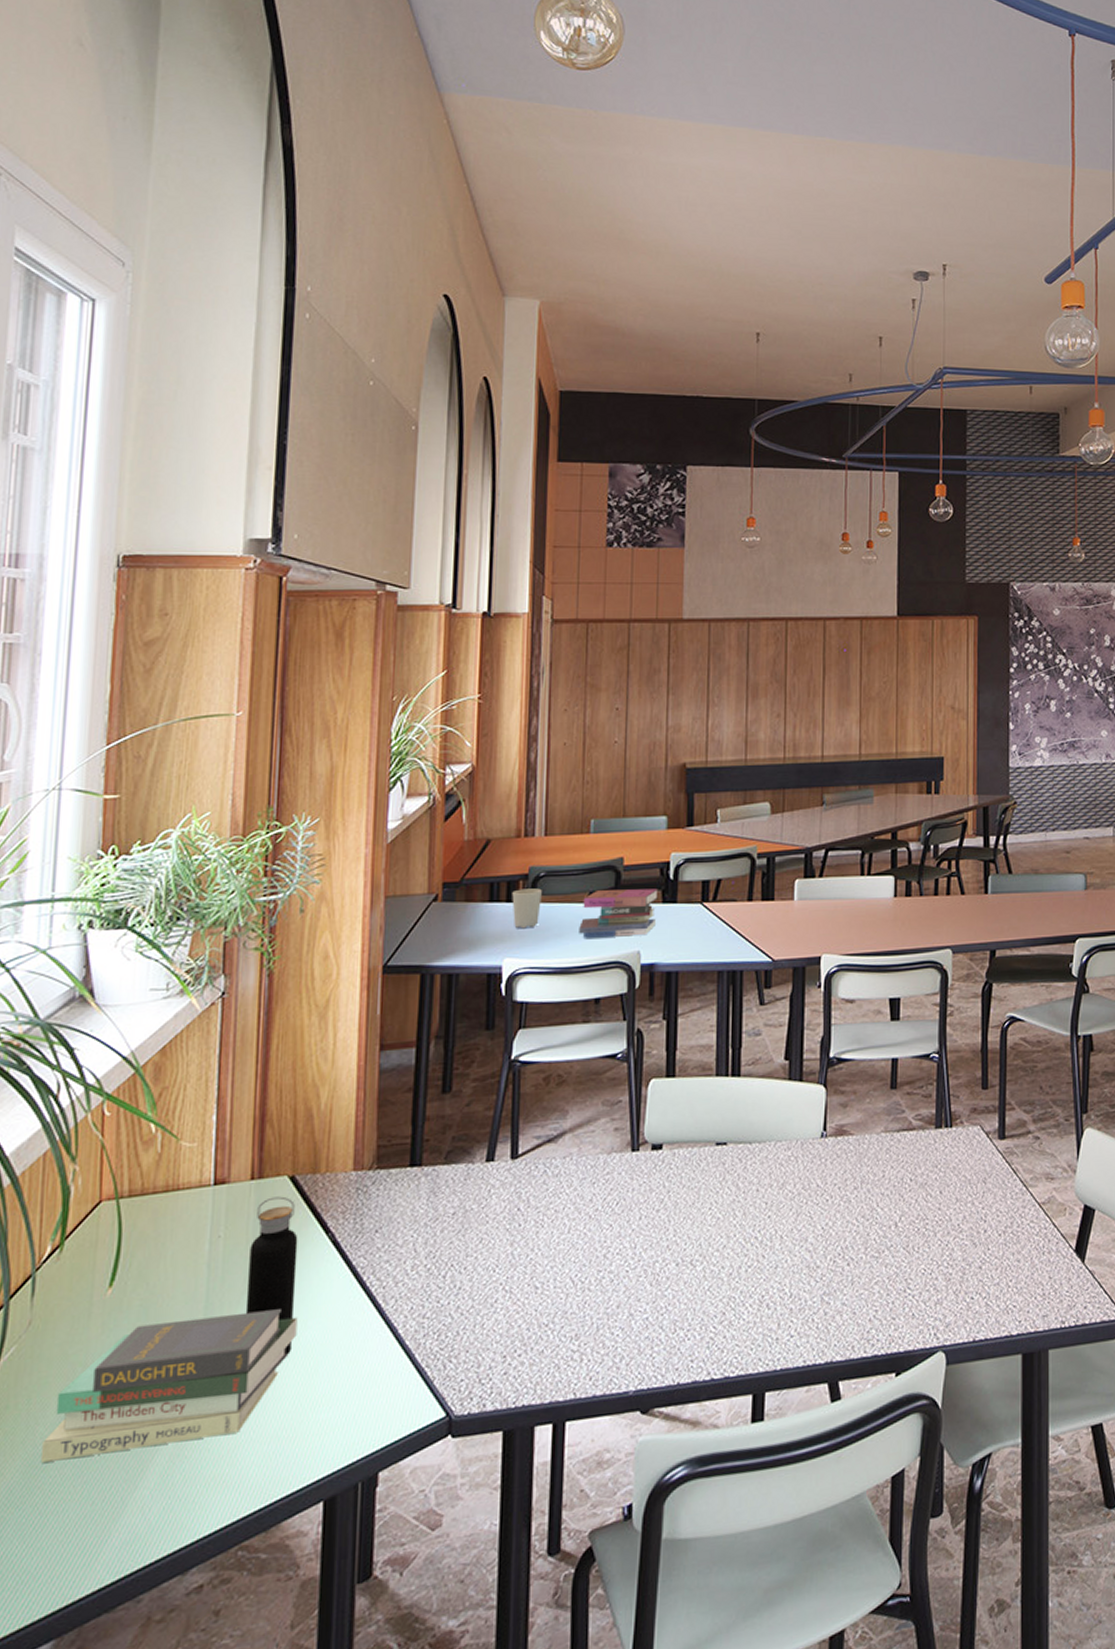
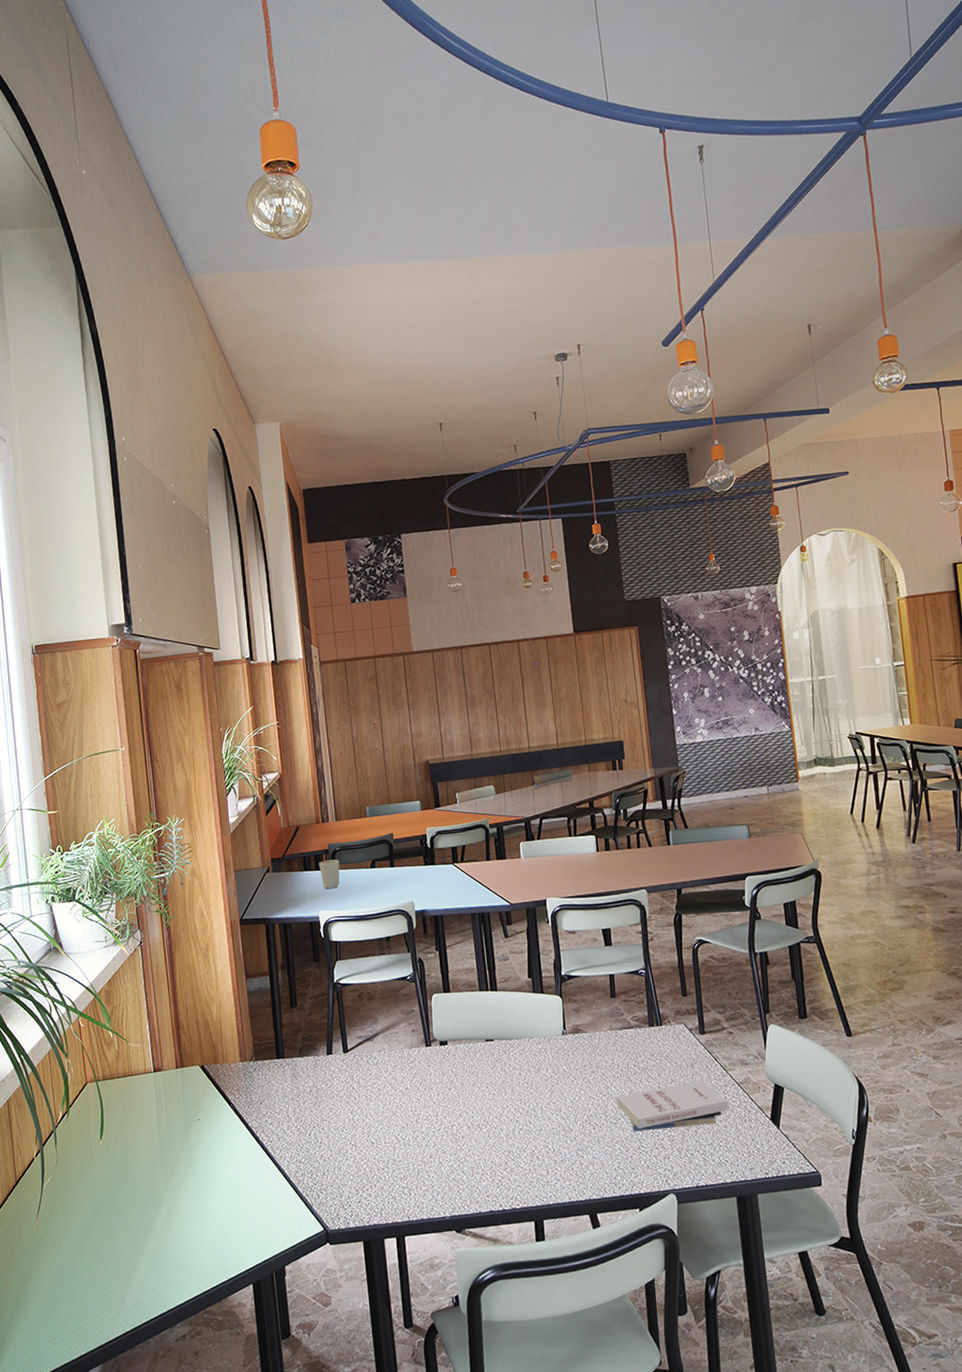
books: present [42,1309,298,1462] -> none [76,1155,220,1251]
water bottle: present [245,1196,298,1355] -> none [182,1079,218,1186]
books: present [579,888,658,938] -> none [368,855,422,894]
books: none [881,1199,1025,1269] -> present [616,1080,729,1132]

